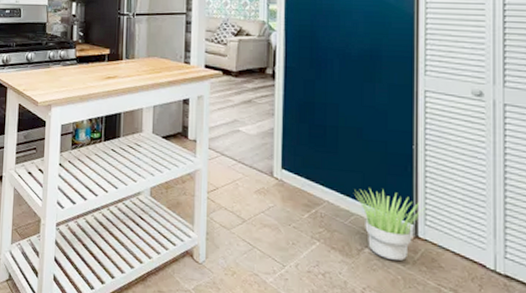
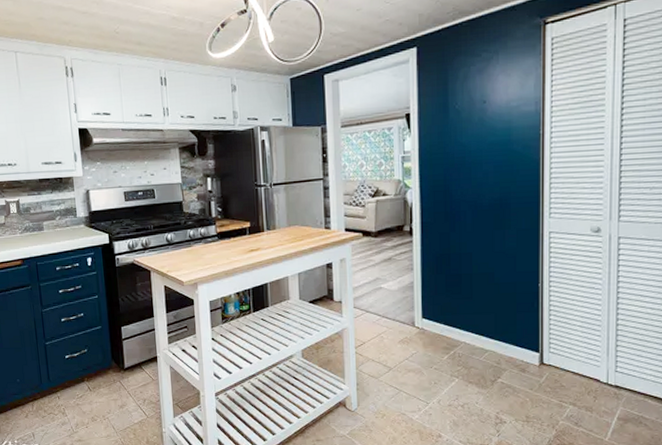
potted plant: present [354,188,427,262] -> none [488,326,551,386]

